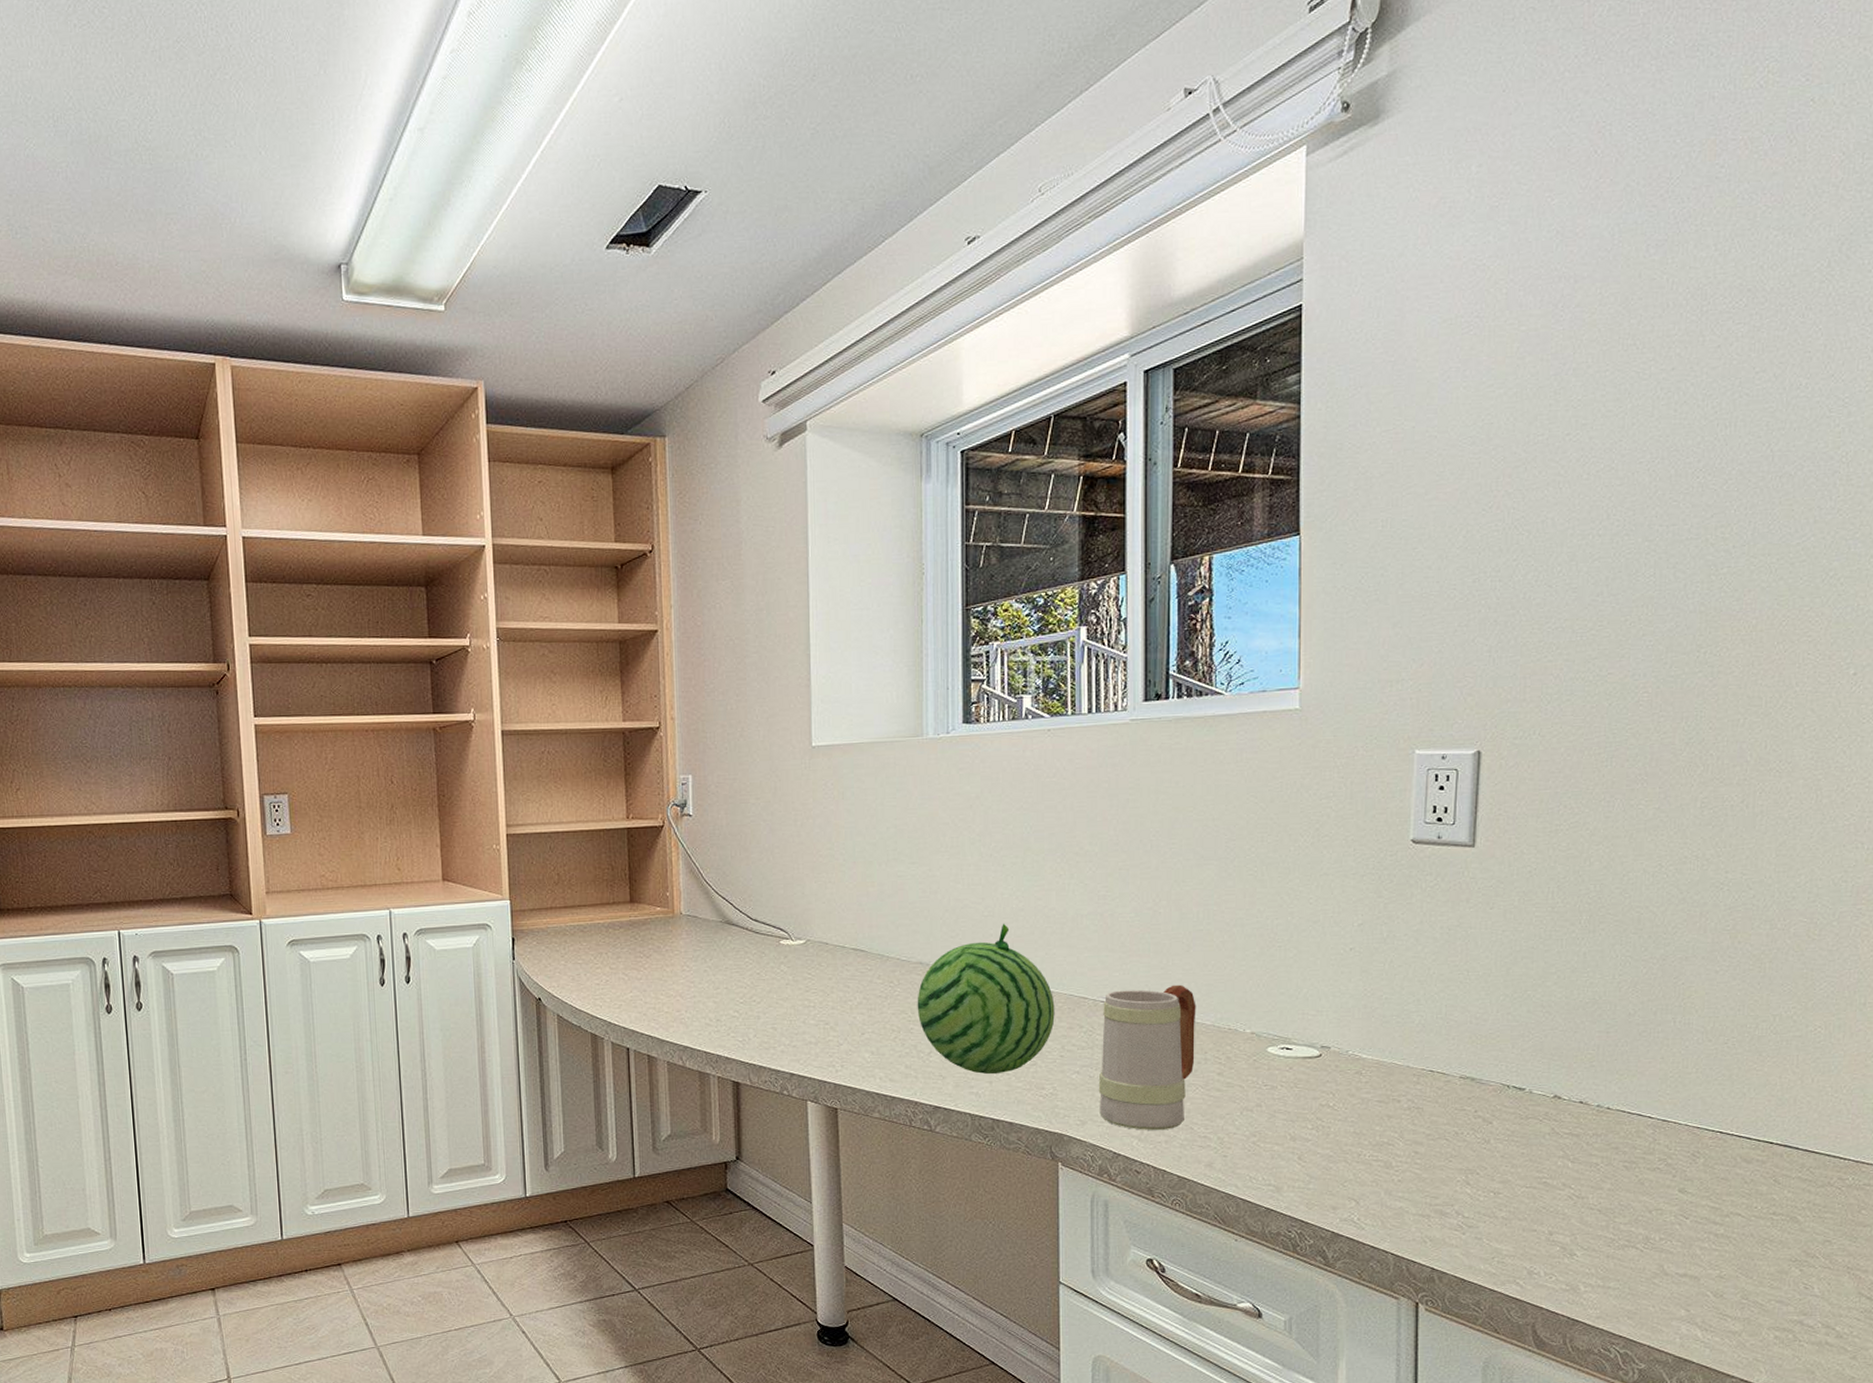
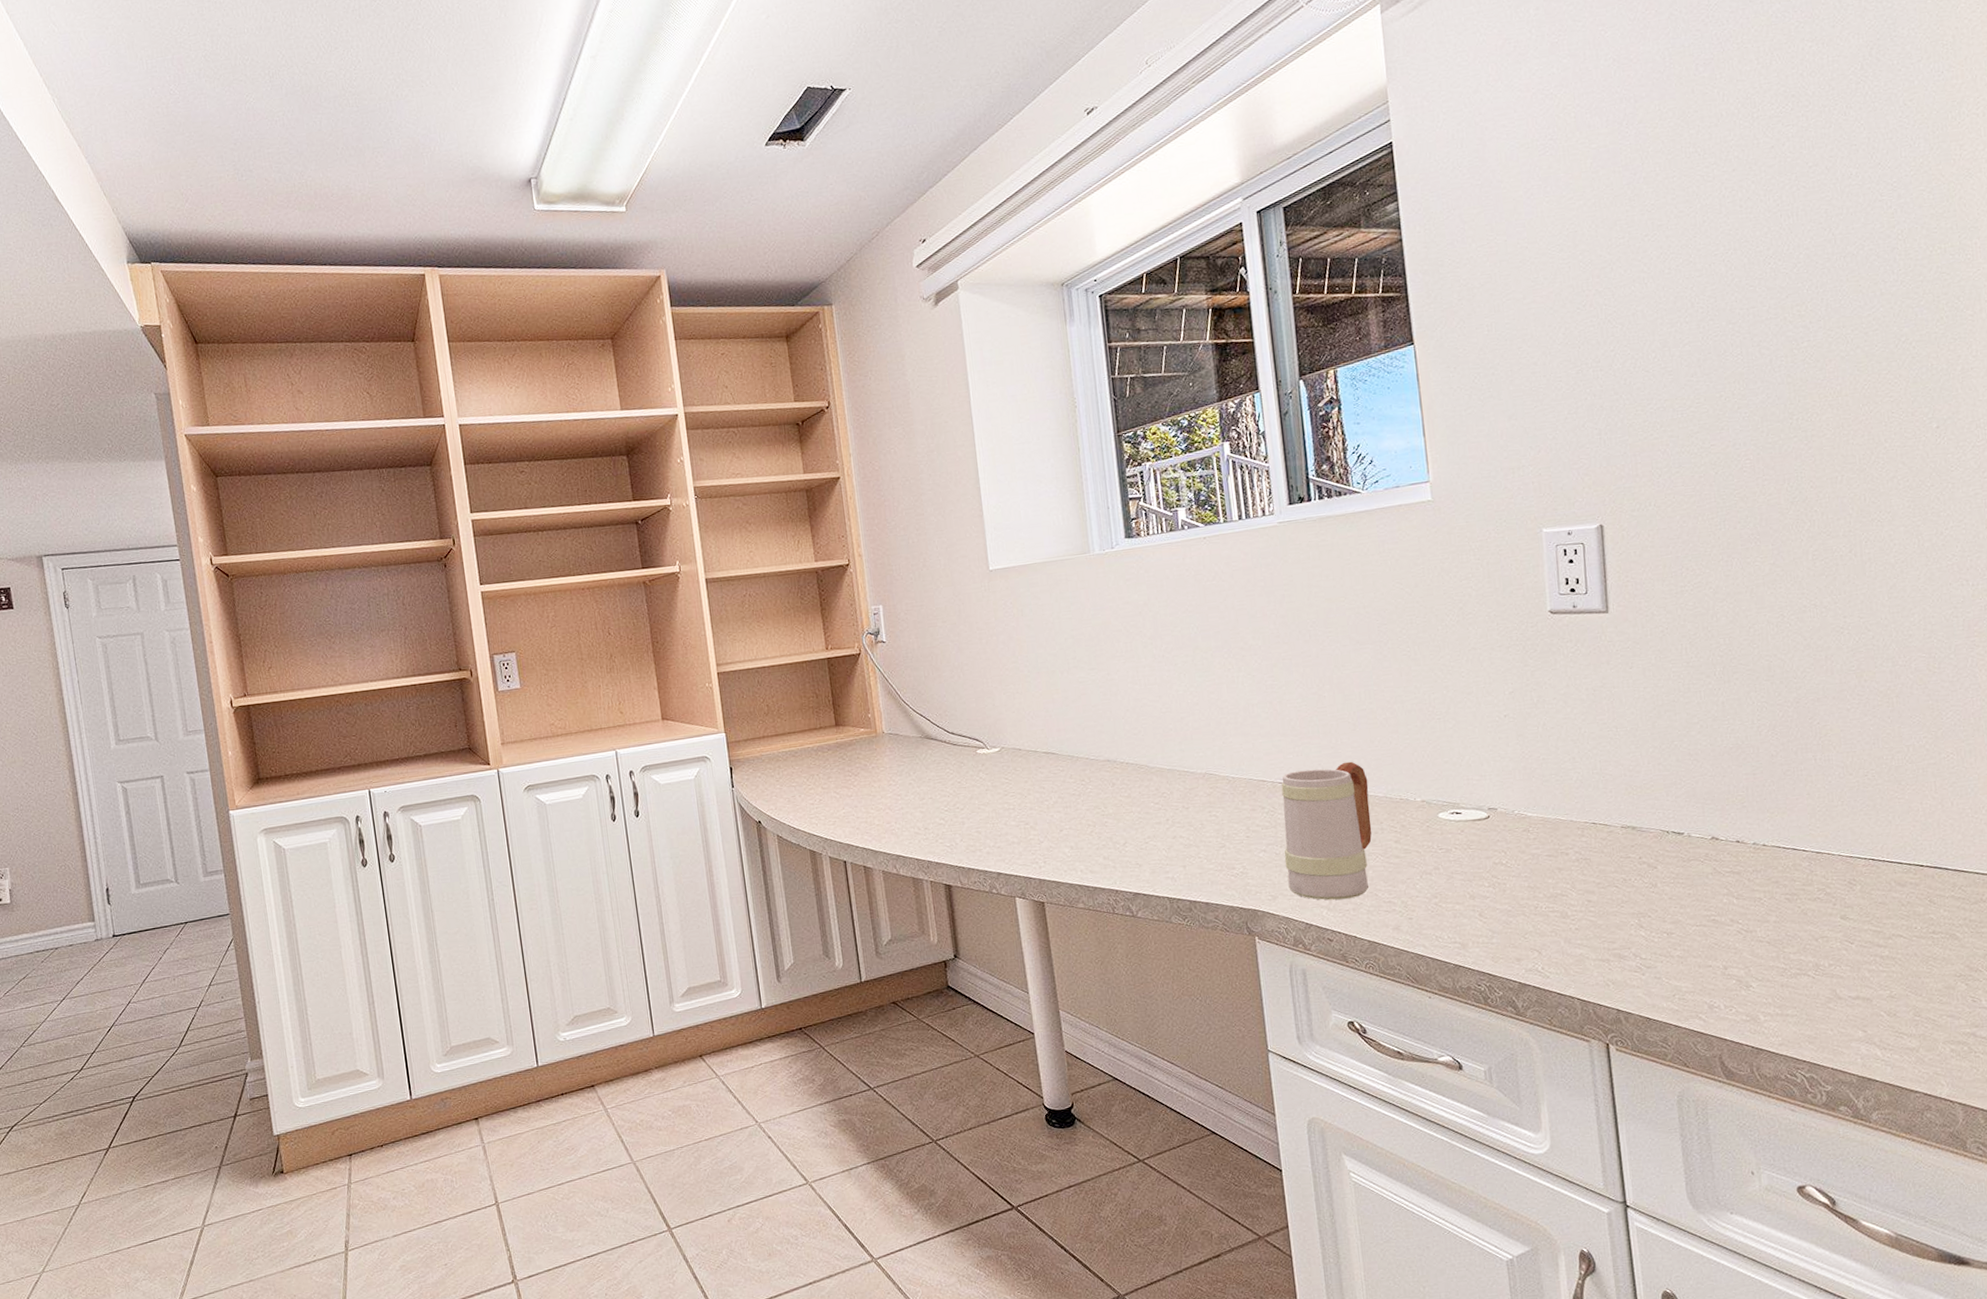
fruit: present [917,924,1055,1074] -> none [1108,718,1238,859]

